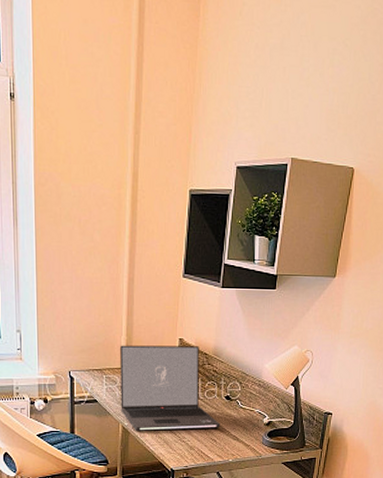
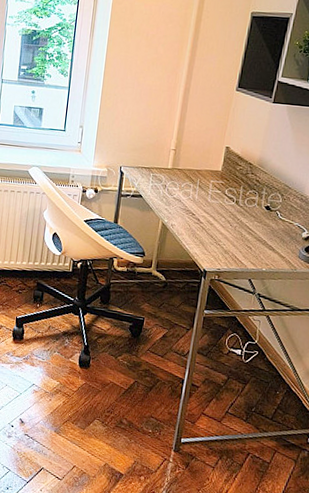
laptop: present [120,345,221,431] -> none [162,147,258,236]

